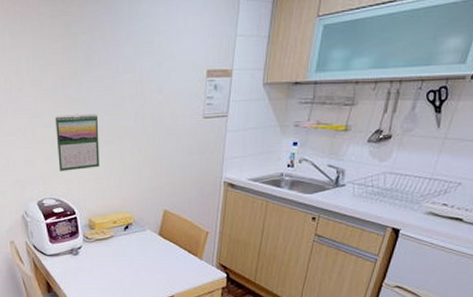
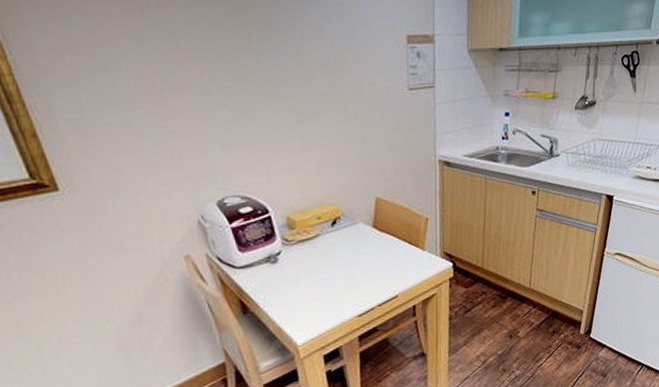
calendar: present [54,113,100,171] -> none [228,88,293,162]

